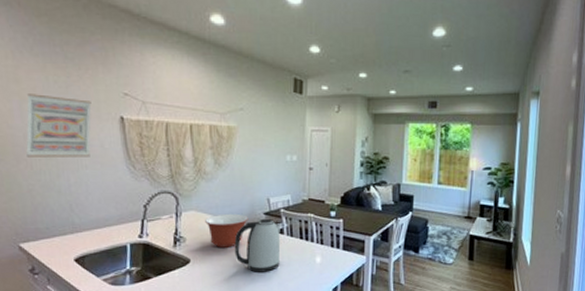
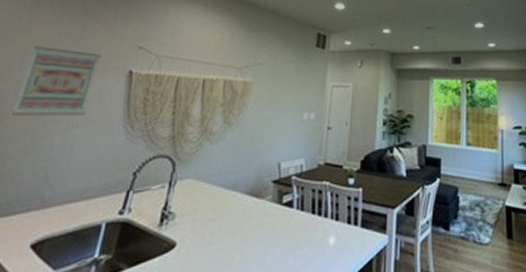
mixing bowl: present [205,213,249,248] -> none [202,182,254,226]
kettle: present [234,218,282,272] -> none [232,187,292,260]

